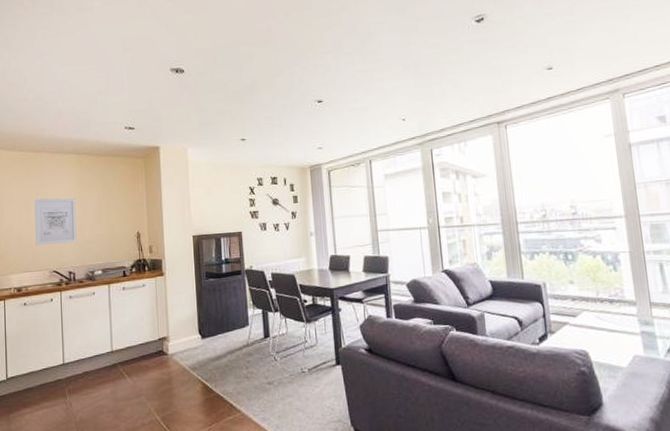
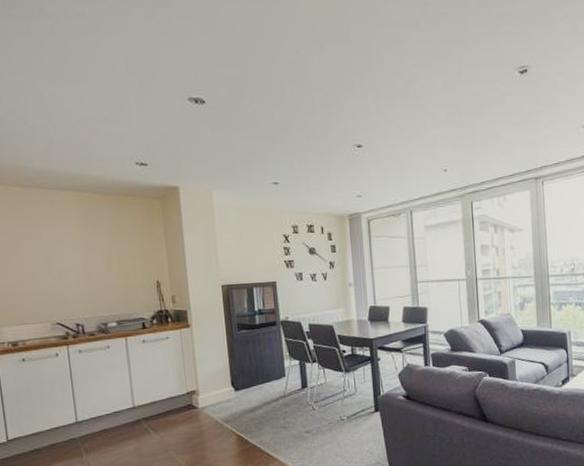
wall art: present [34,198,78,246] -> none [25,241,85,295]

